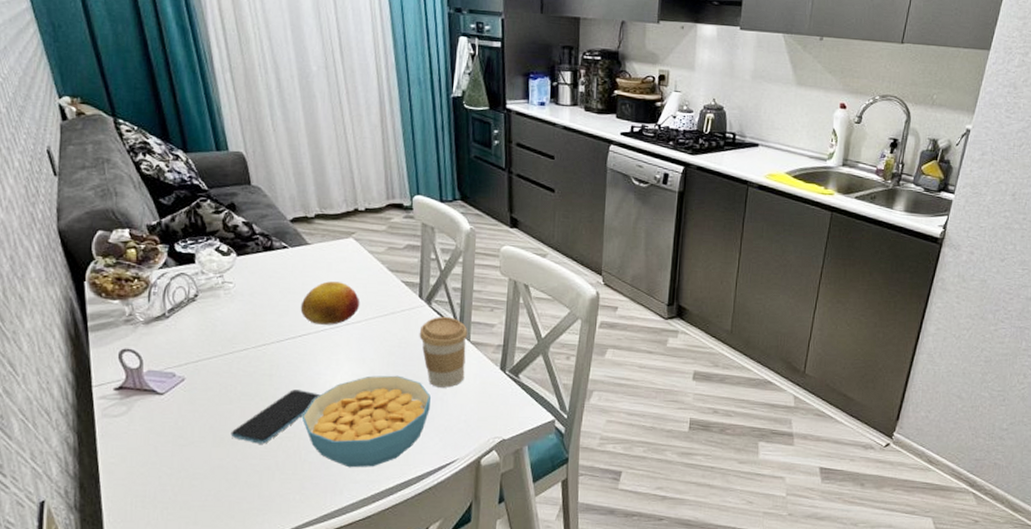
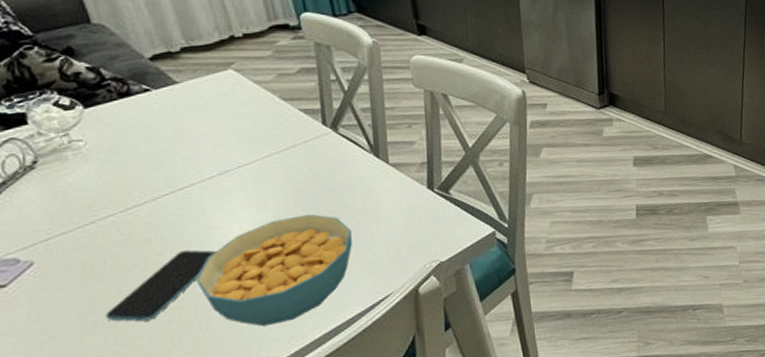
fruit: present [300,281,360,325] -> none [176,120,252,173]
coffee cup: present [419,316,468,388] -> none [328,140,388,220]

